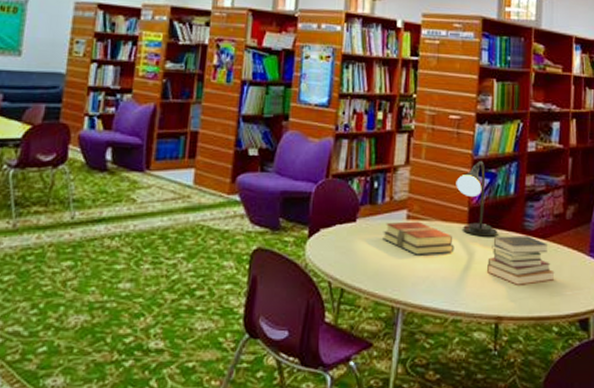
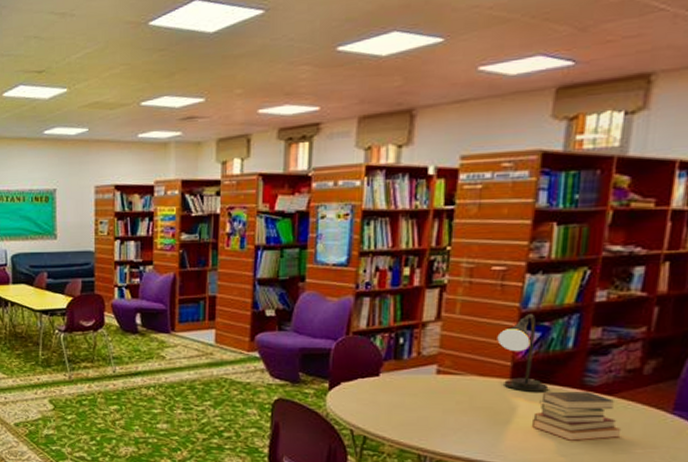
books: present [383,221,455,255] -> none [409,376,493,409]

